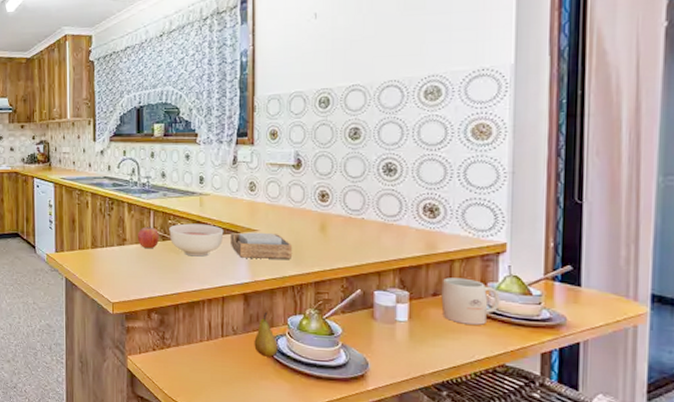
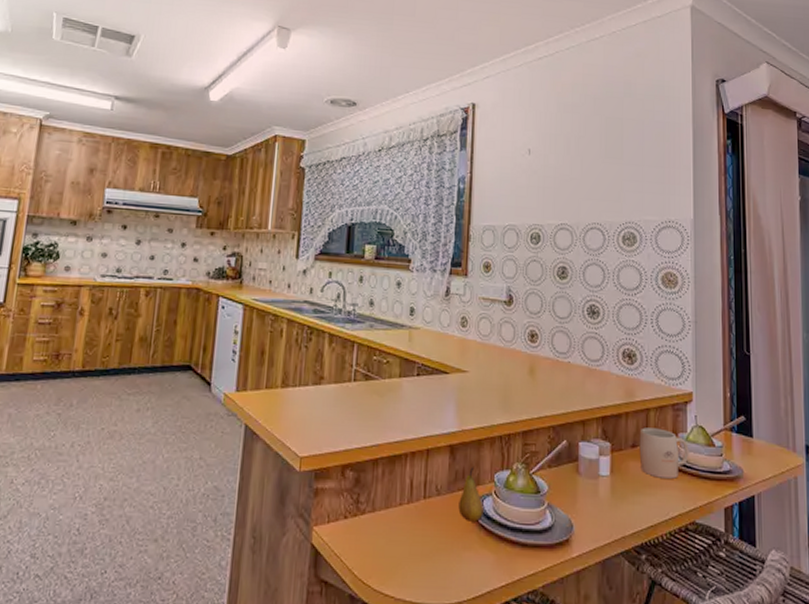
fruit: present [137,225,160,249] -> none [336,361,363,390]
bowl: present [169,223,224,257] -> none [373,360,433,401]
napkin holder: present [229,232,293,259] -> none [438,373,502,405]

